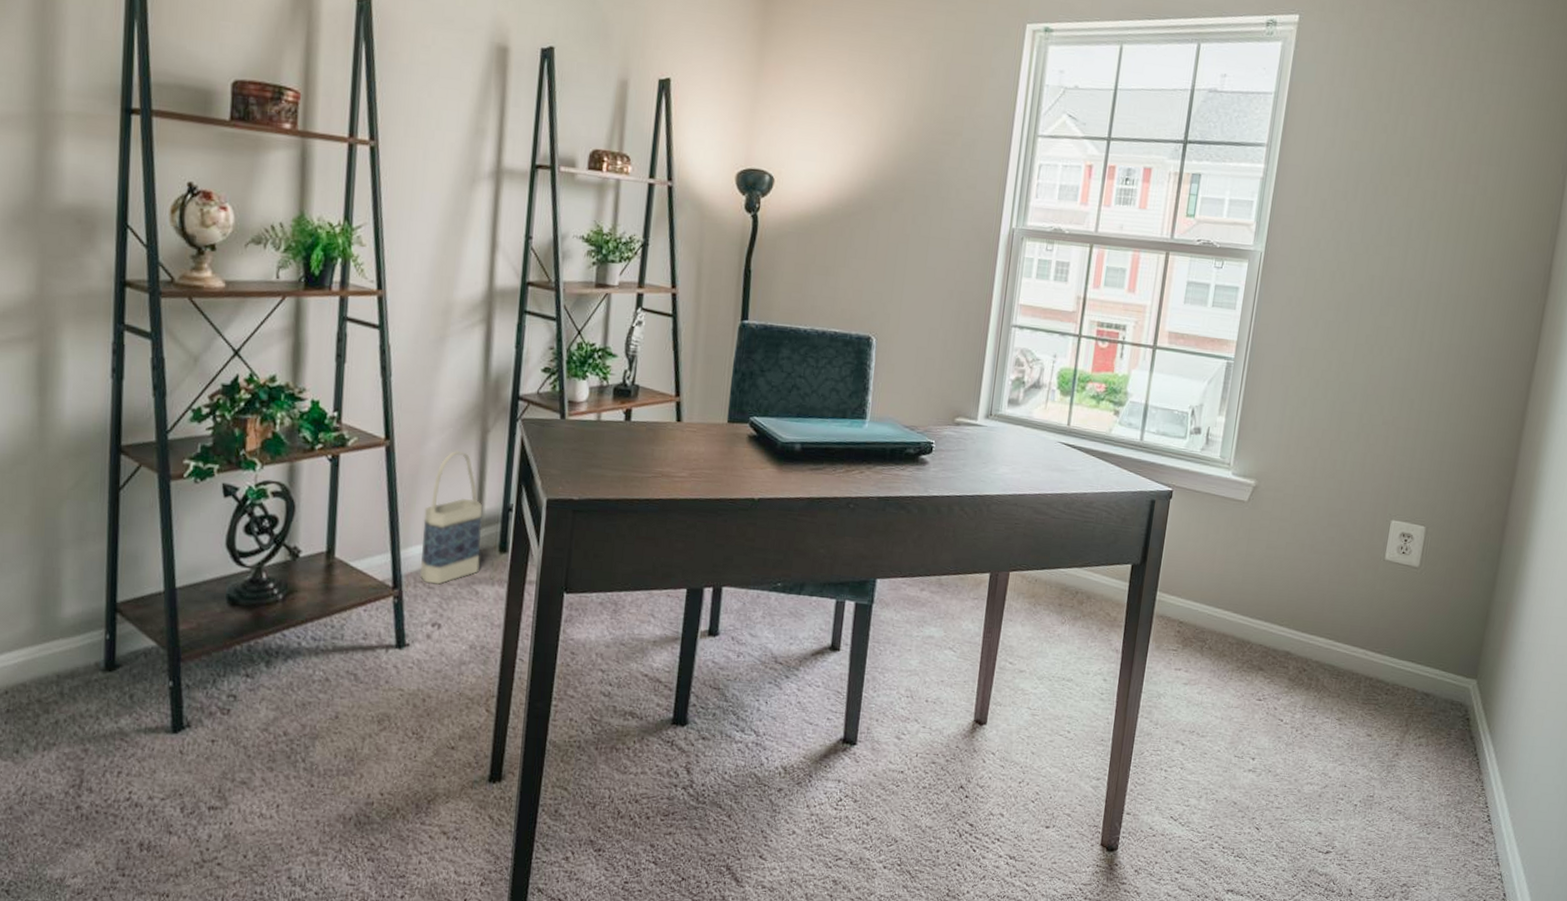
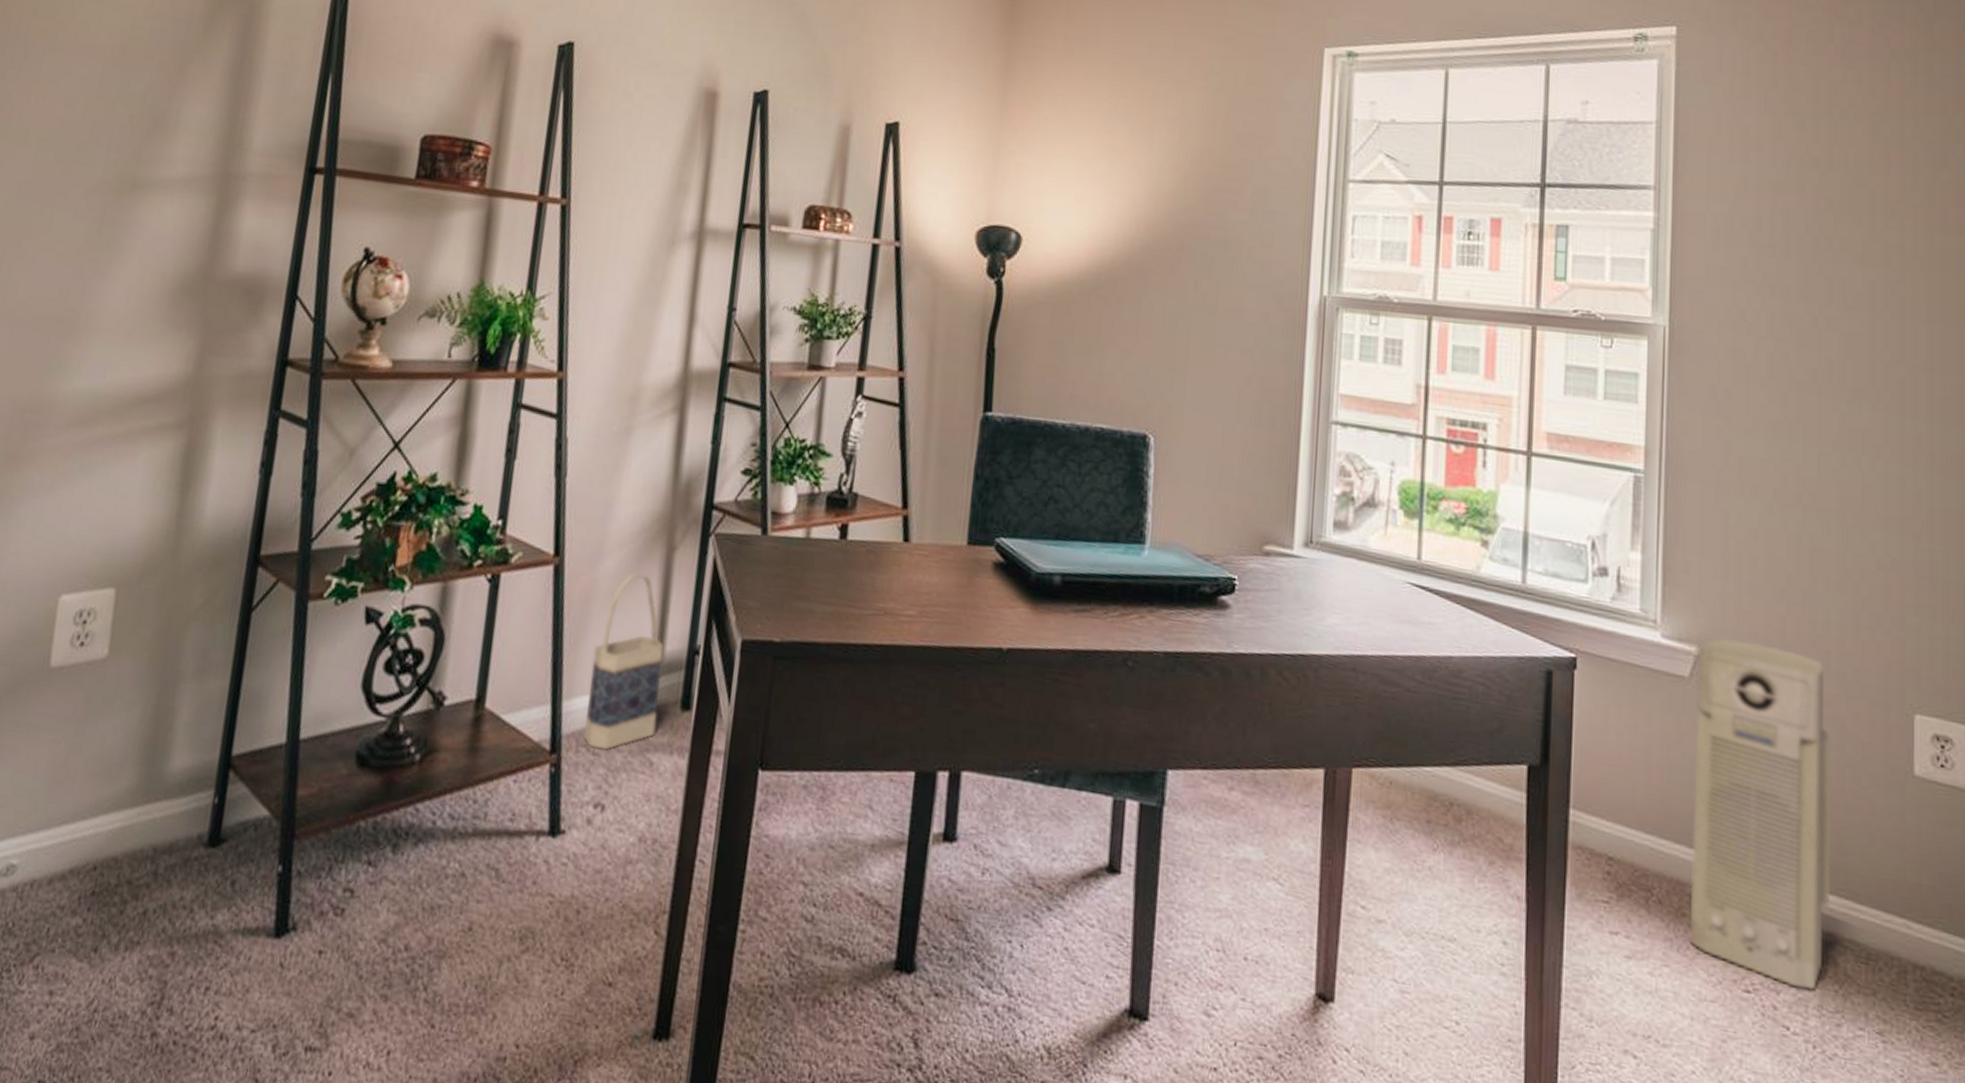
air purifier: none [1227,475,1338,697] -> present [1690,639,1832,991]

